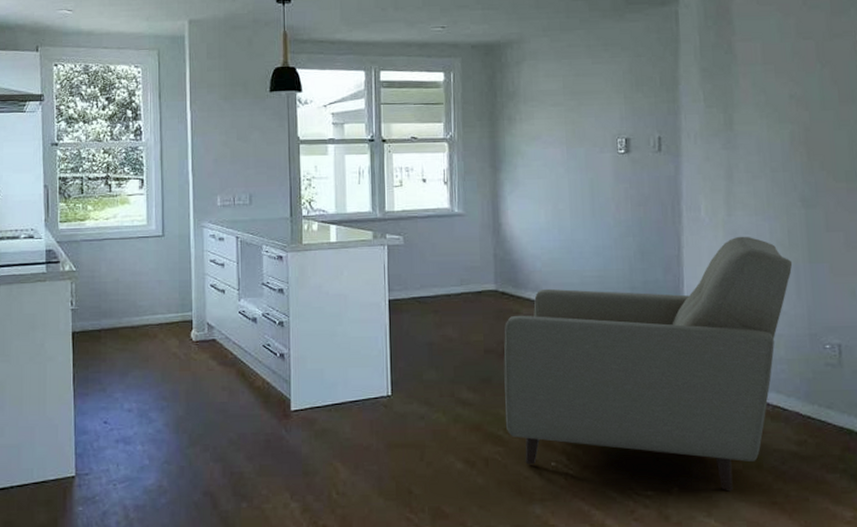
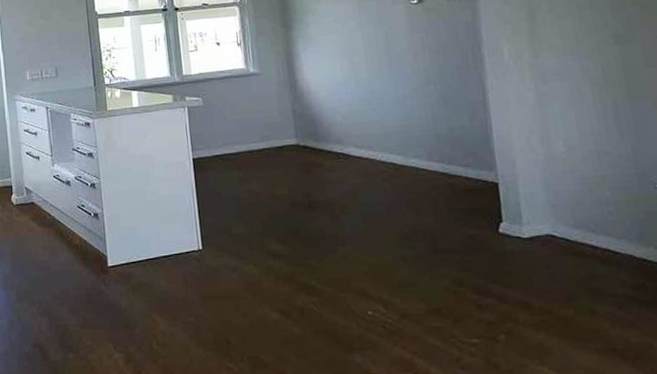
chair: present [503,236,793,492] -> none [309,77,611,339]

